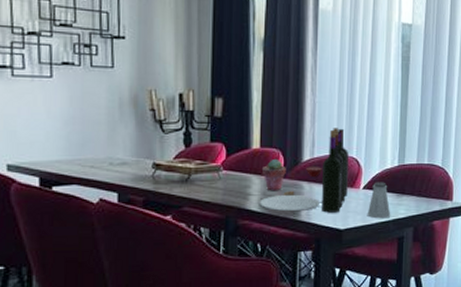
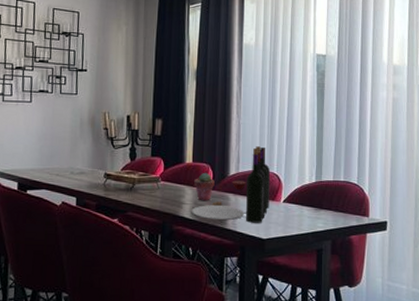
saltshaker: present [367,182,391,219] -> none [287,196,310,231]

